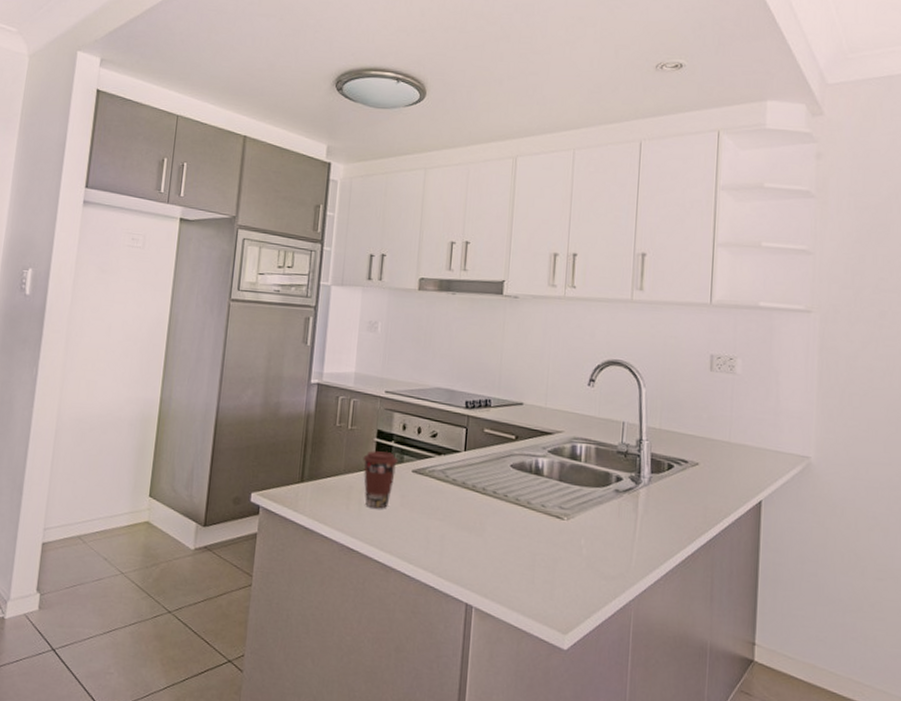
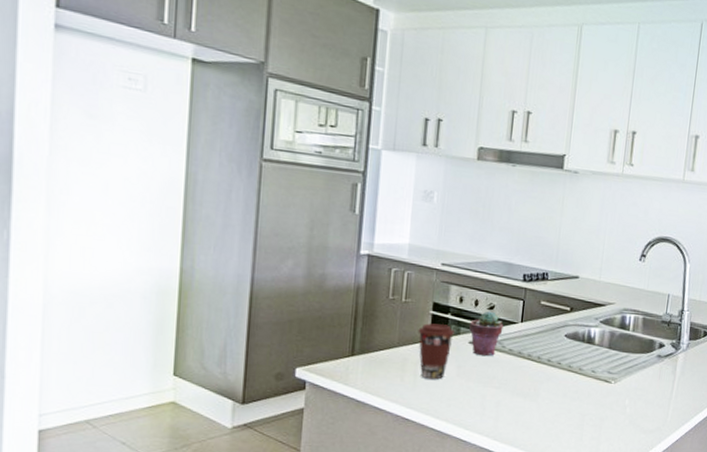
potted succulent: none [412,439,447,486] -> present [469,311,504,357]

